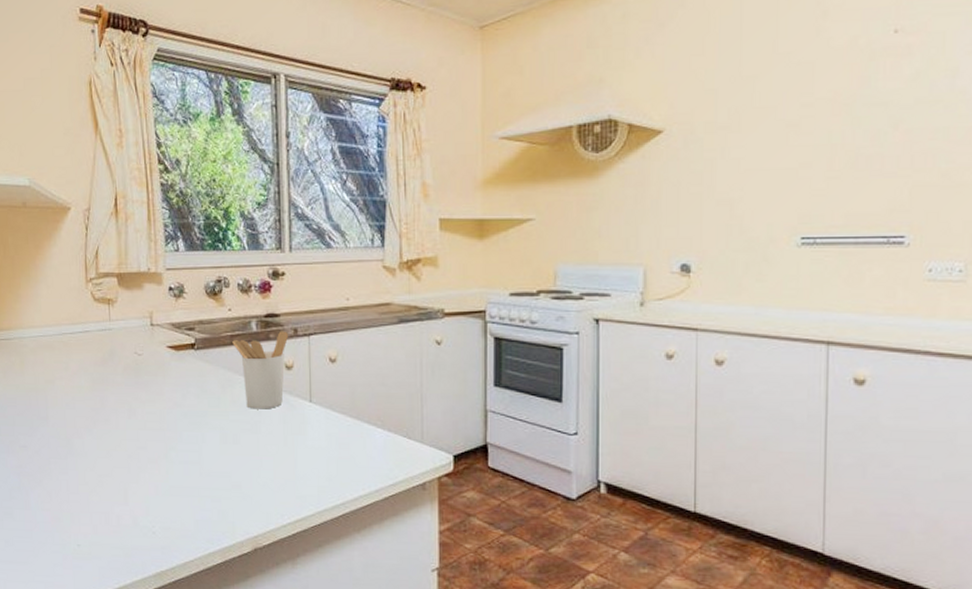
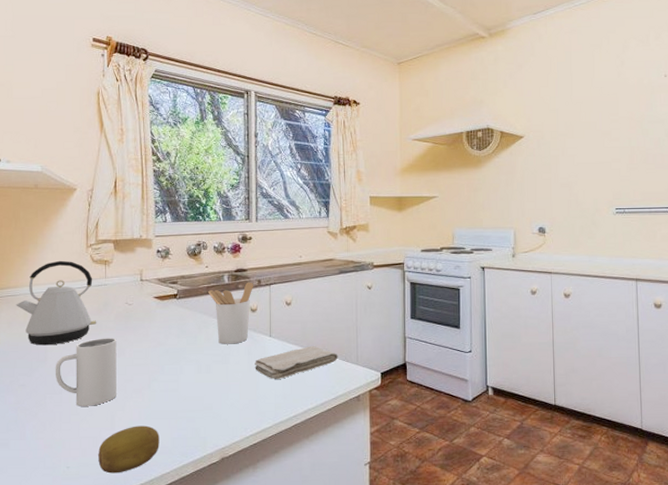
kettle: none [10,297,103,401] -> present [16,260,97,346]
mug: none [58,394,129,476] -> present [55,338,117,406]
fruit: none [111,502,181,557] -> present [98,425,159,474]
washcloth: none [292,416,398,456] -> present [255,346,338,379]

